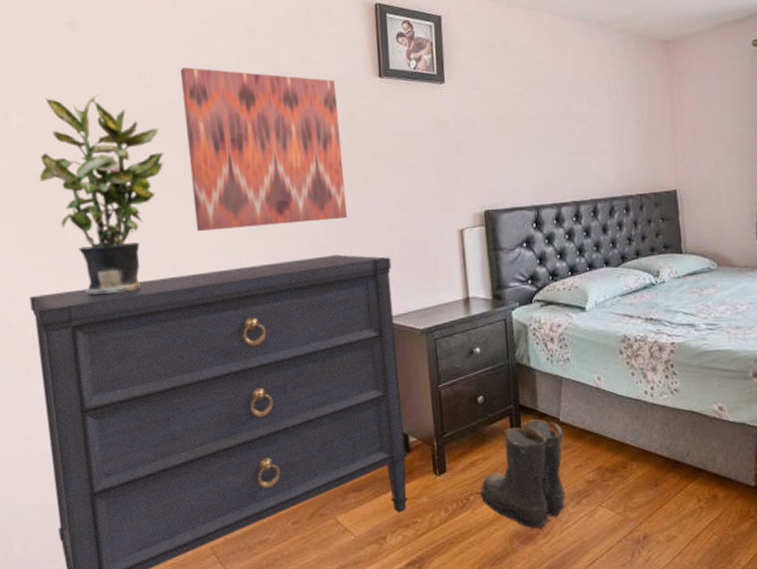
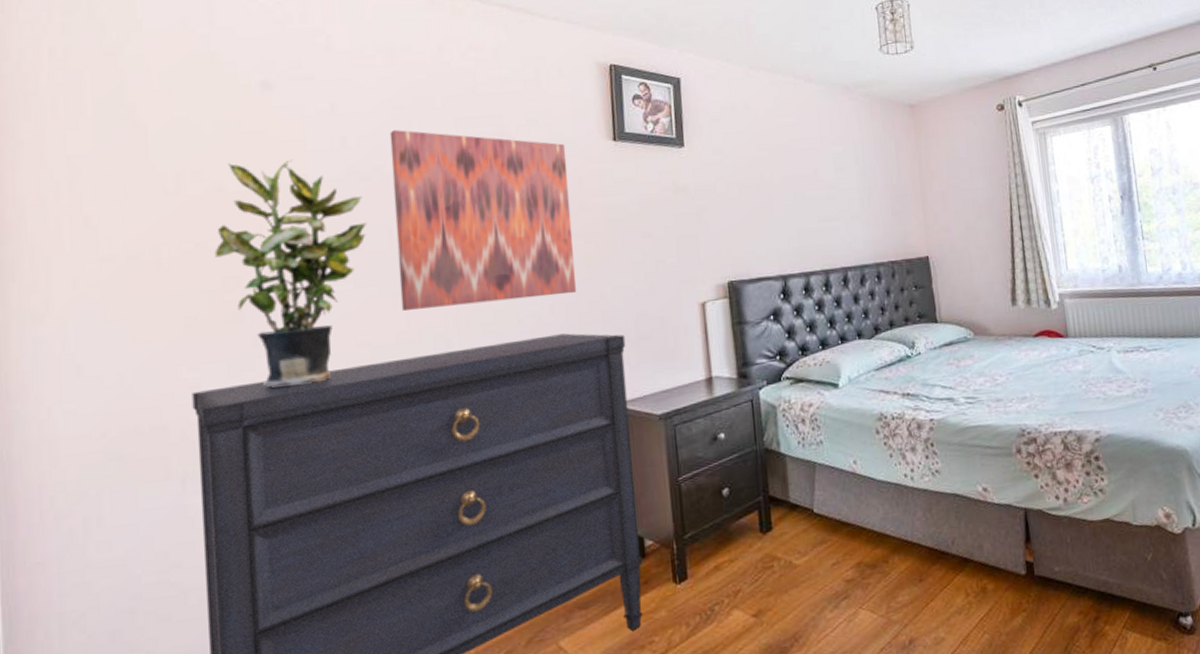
boots: present [476,419,566,529] -> none [721,511,822,641]

